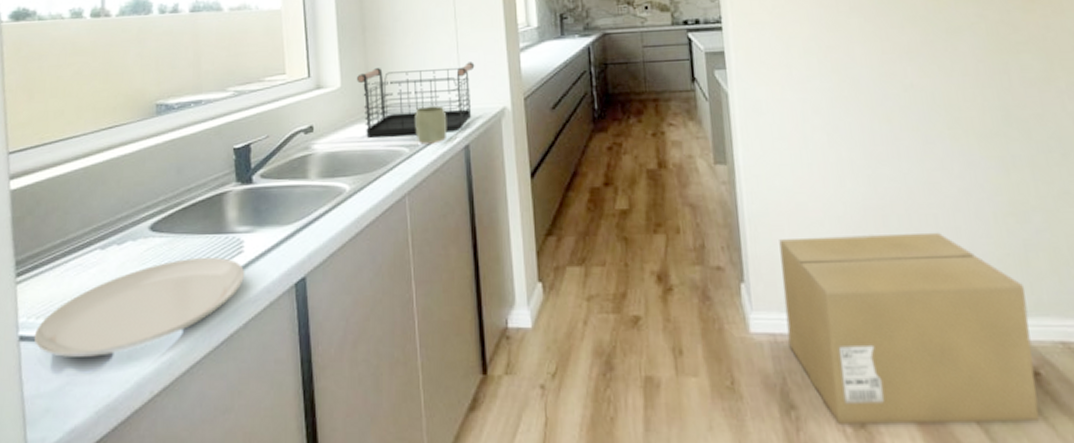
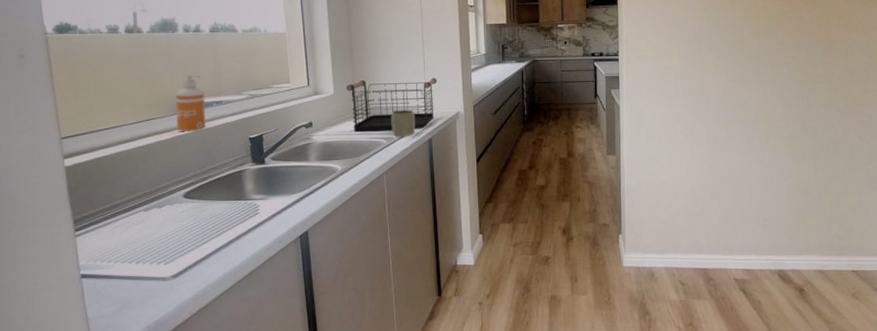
plate: present [33,257,245,357] -> none [93,217,261,289]
soap dispenser: none [145,67,181,143] -> present [175,74,206,132]
box: present [779,232,1040,424] -> none [647,201,801,323]

